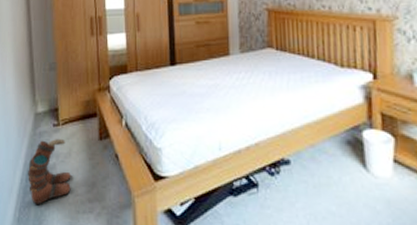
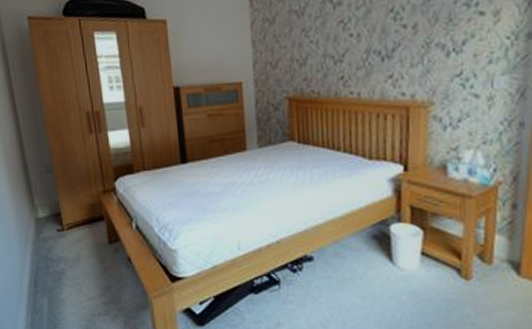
boots: present [28,139,71,206] -> none [35,244,84,310]

